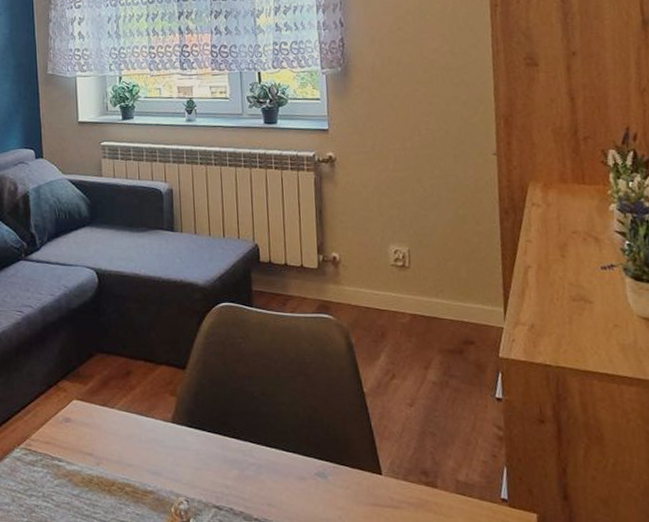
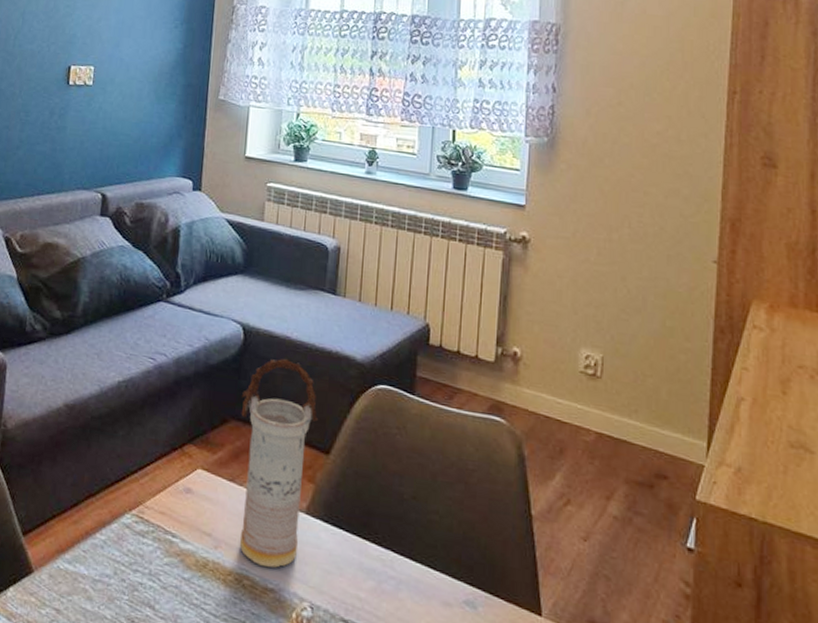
vase: none [103,293,172,473] -> present [240,358,318,568]

